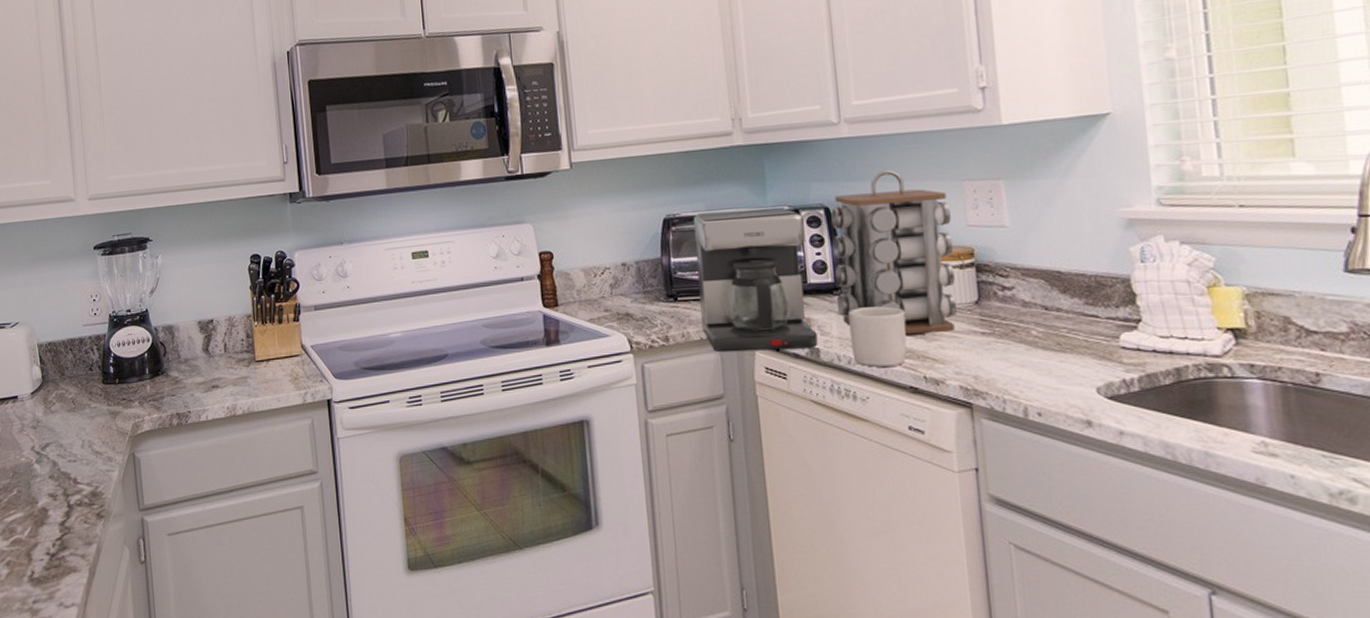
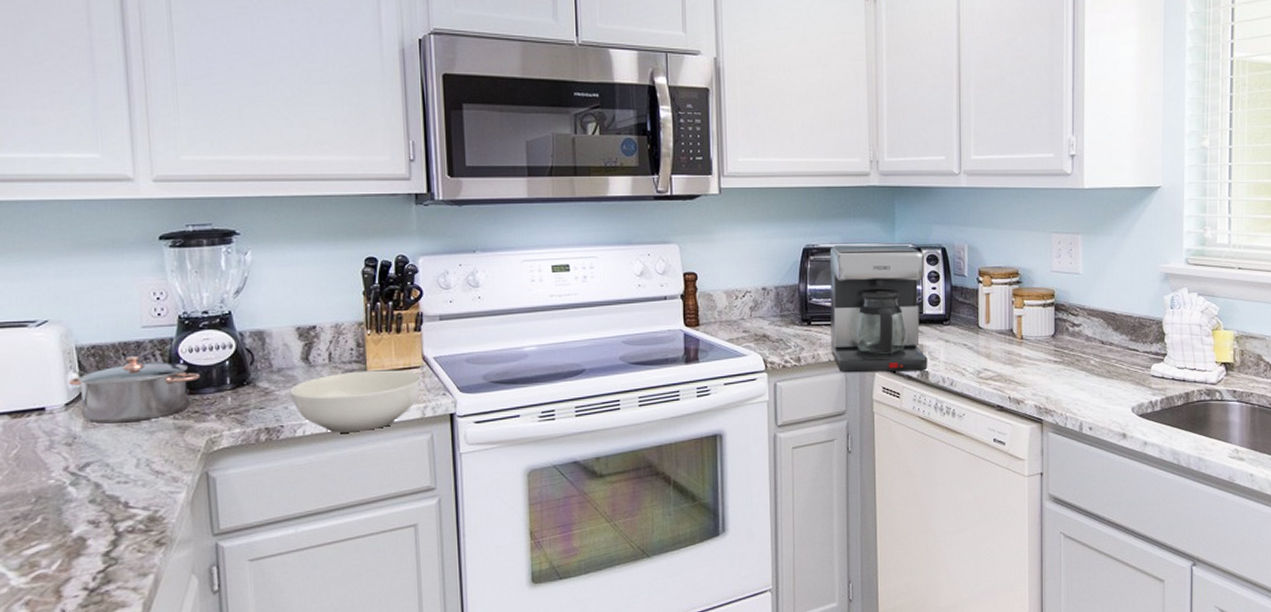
cooking pot: none [33,351,127,410] -> present [68,356,201,424]
bowl: none [194,358,302,418] -> present [289,369,422,433]
spice rack: present [831,169,957,337] -> none [945,218,1041,363]
mug: present [848,306,907,367] -> none [954,336,999,388]

